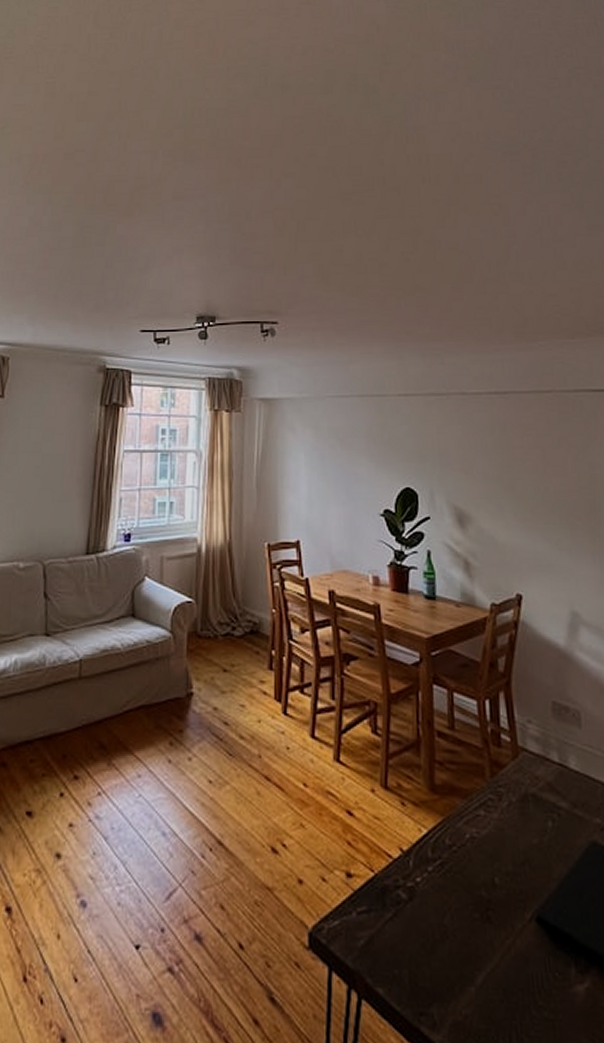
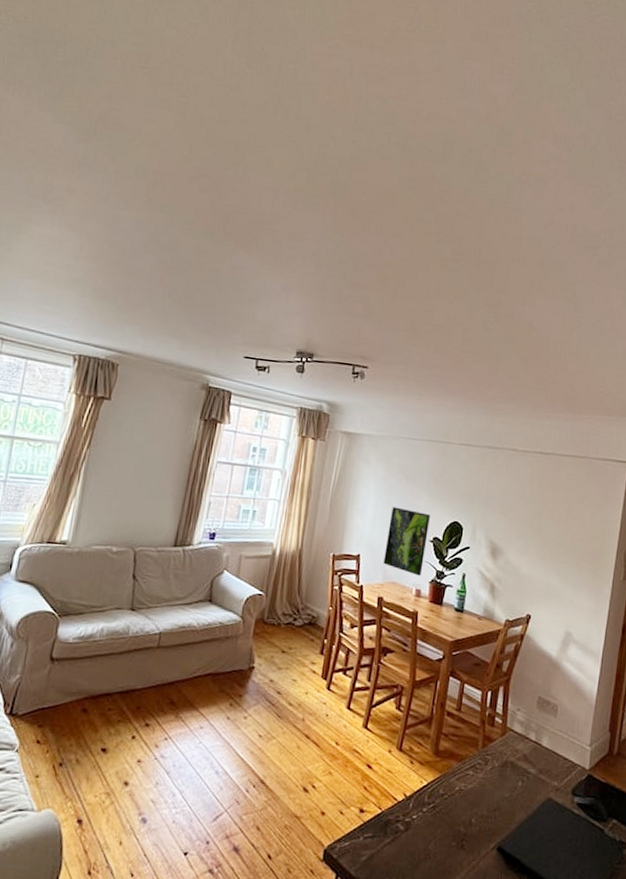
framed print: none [328,479,377,560] -> present [383,507,430,576]

